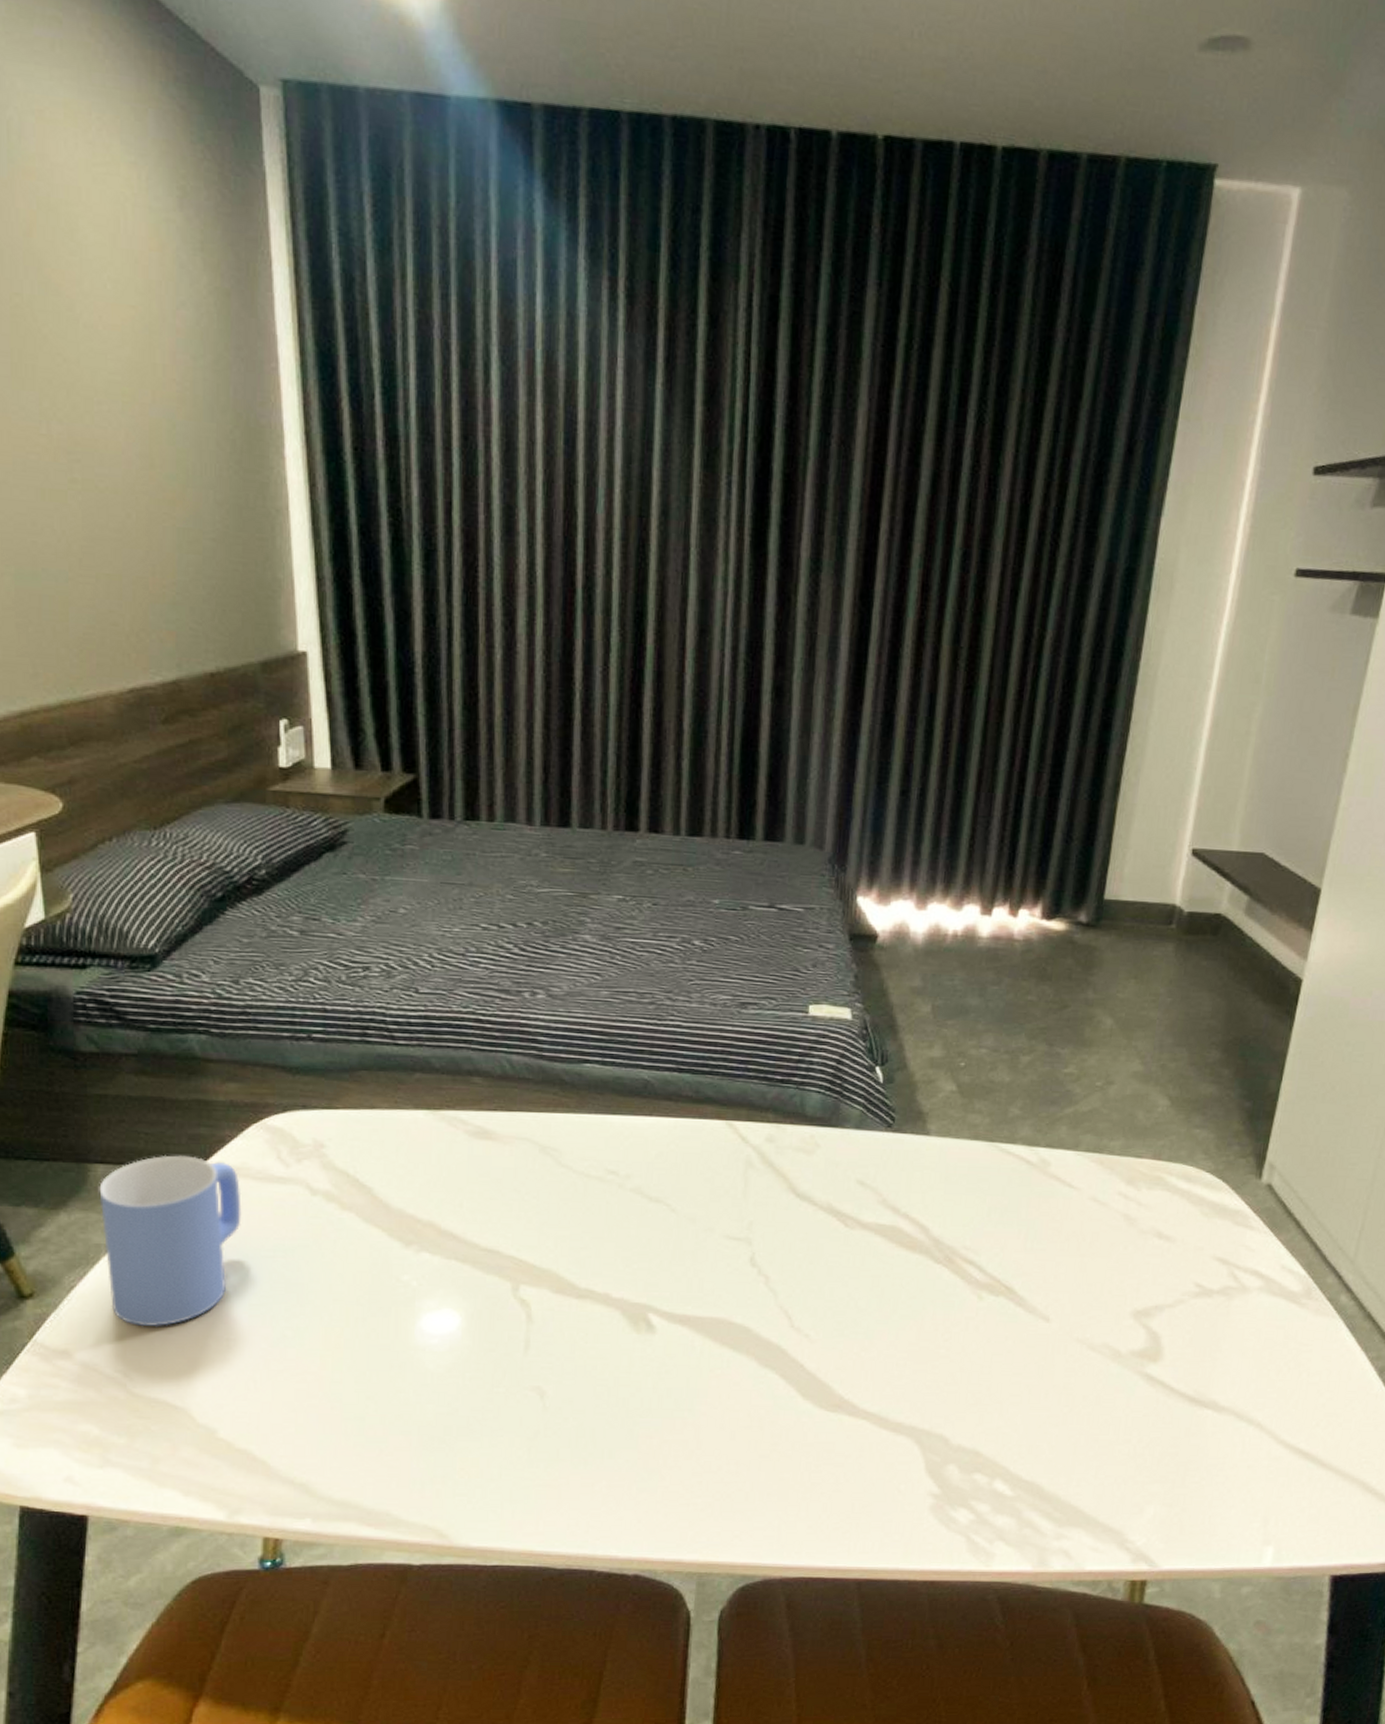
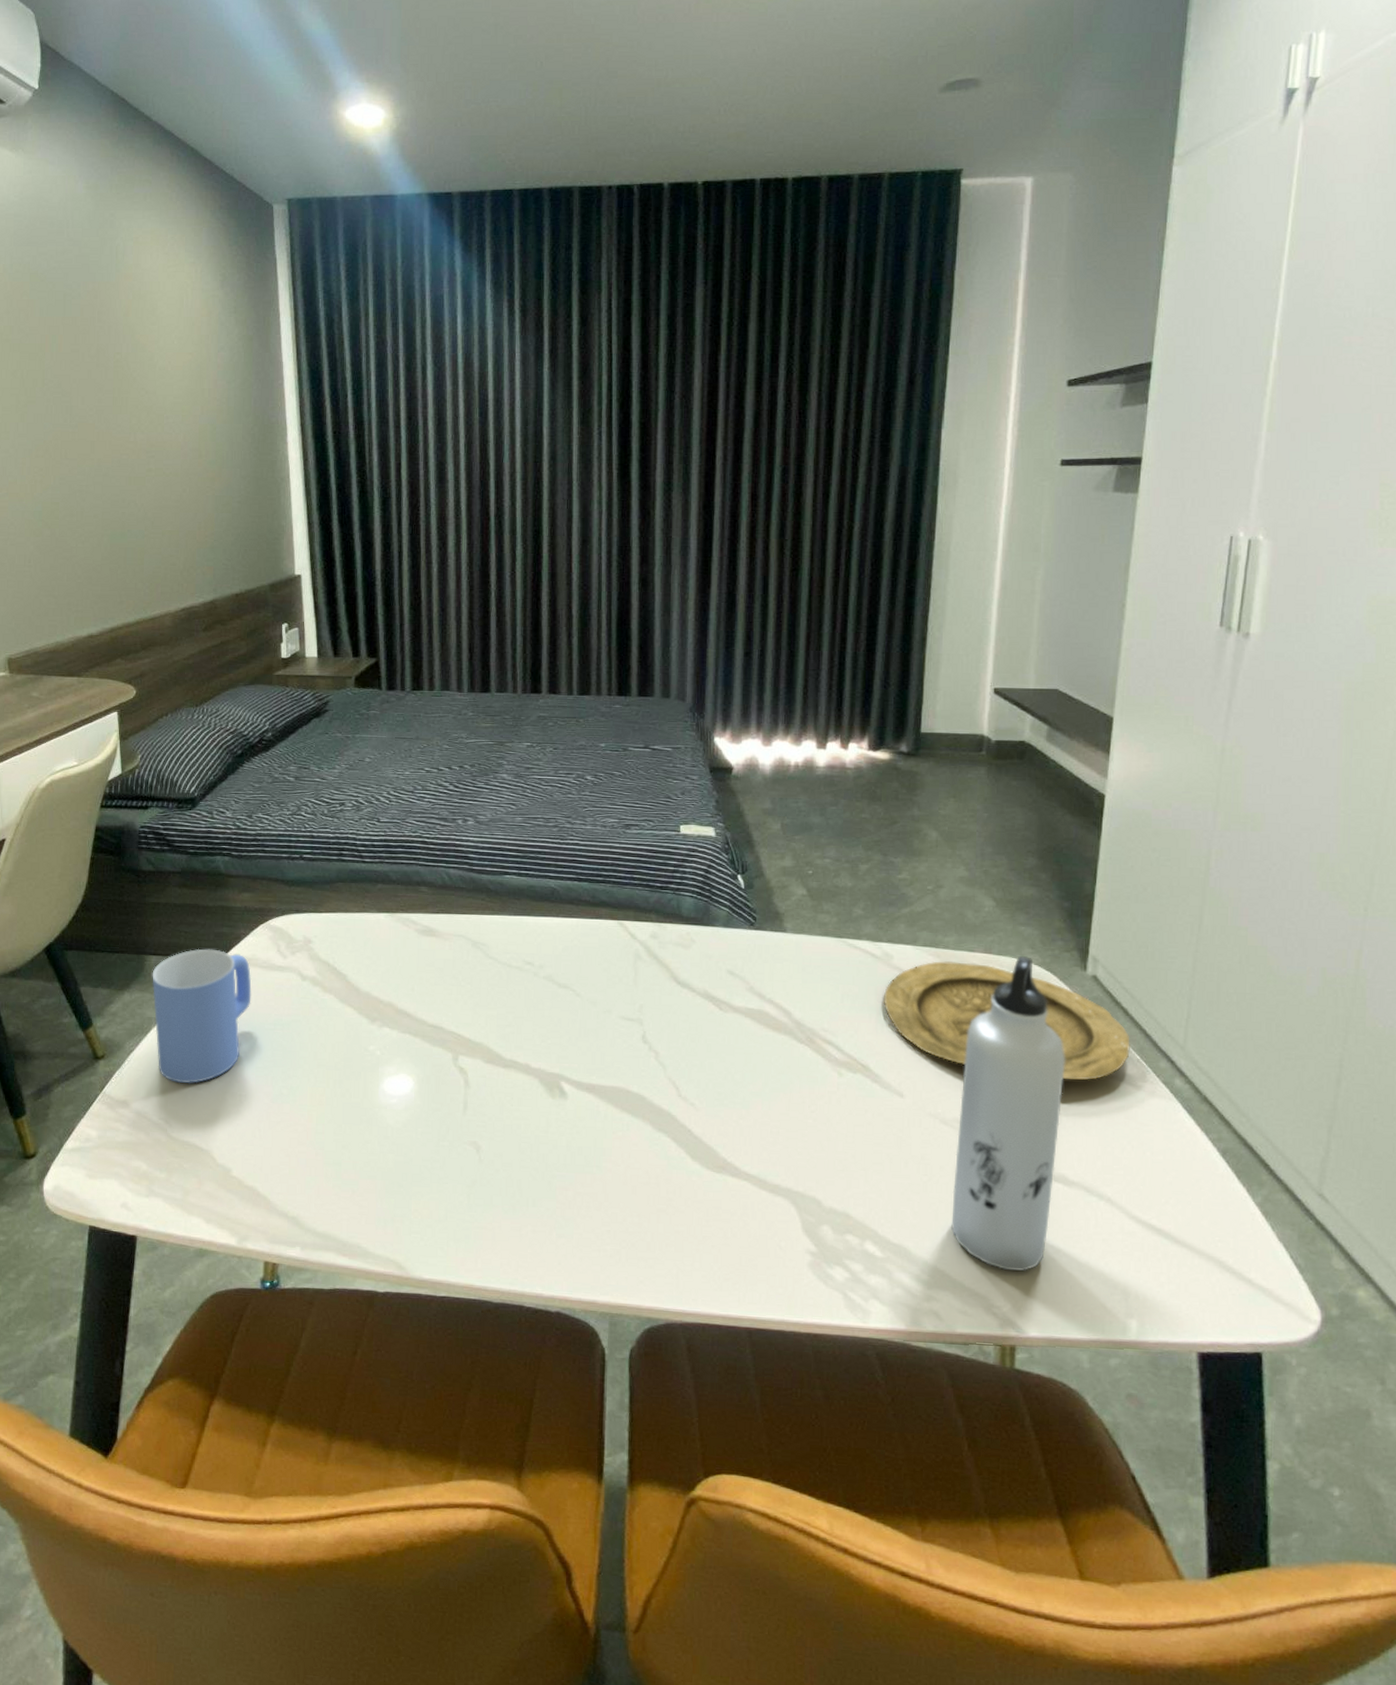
plate: none [1035,1168,1299,1299] -> present [883,961,1130,1081]
water bottle: none [1090,1161,1229,1503] -> present [951,955,1065,1271]

